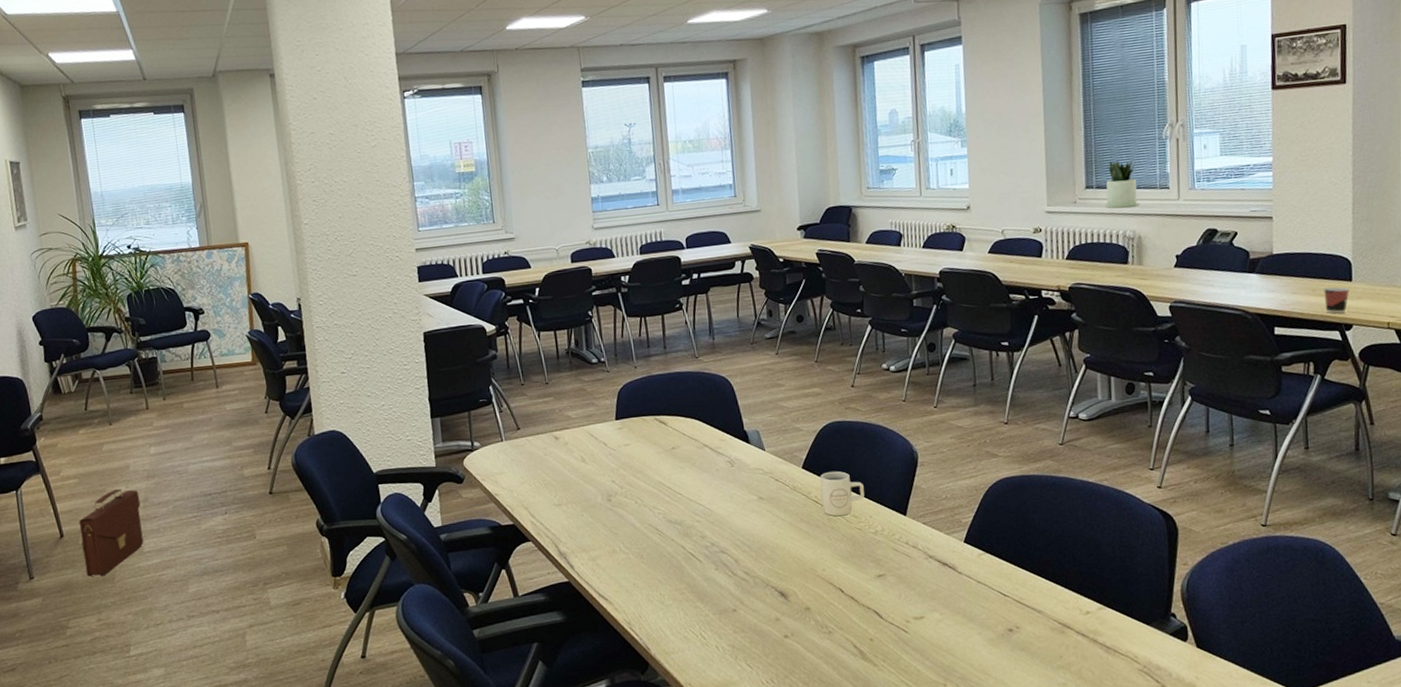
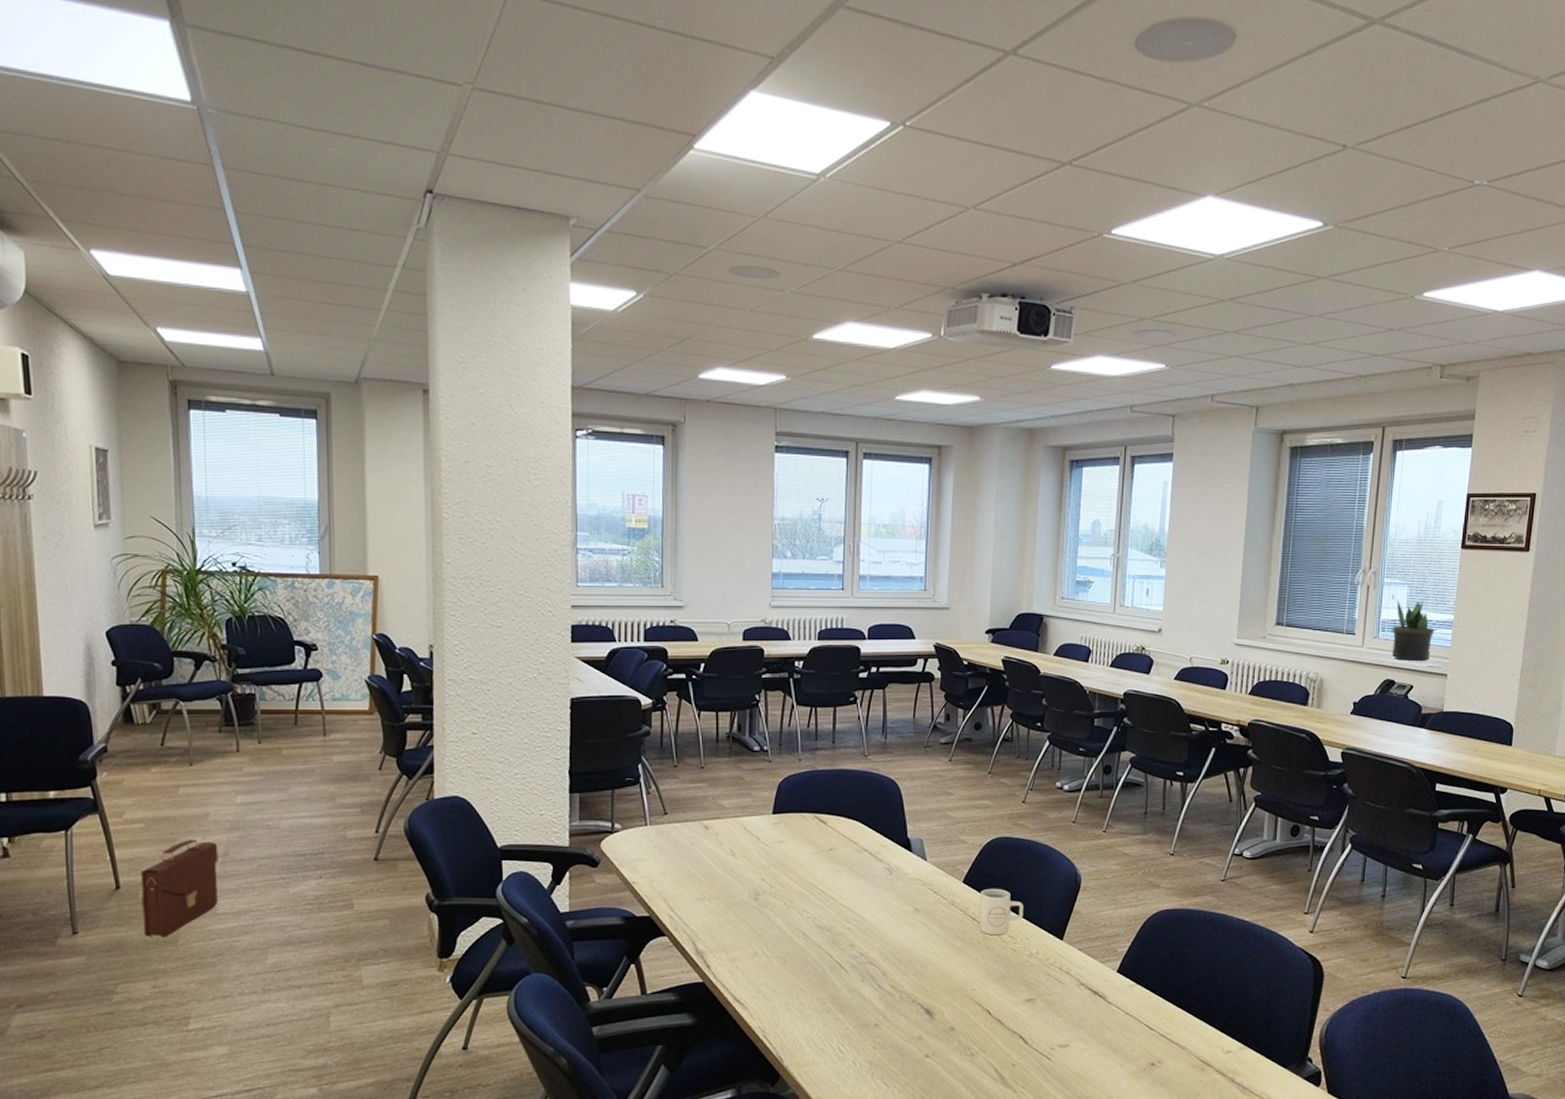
planter: present [1104,159,1140,209] -> none [1291,600,1326,650]
planter: none [1208,146,1254,209] -> present [1392,599,1435,662]
cup: present [1324,287,1350,314] -> none [1484,749,1508,776]

